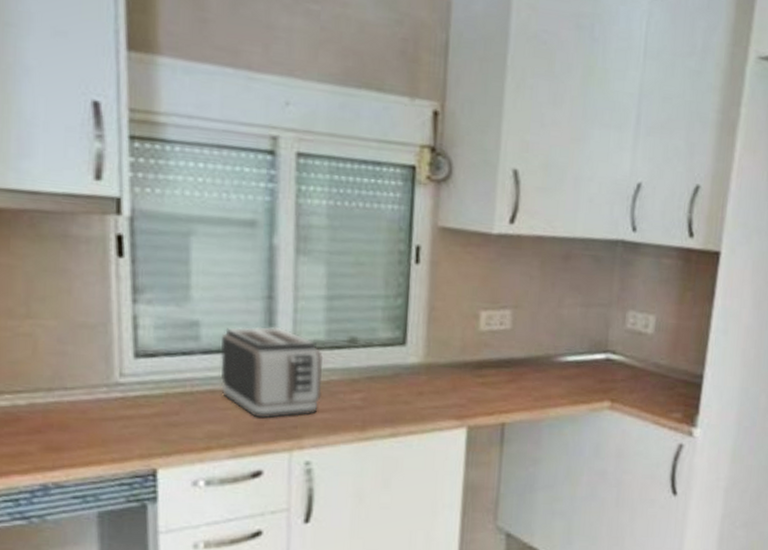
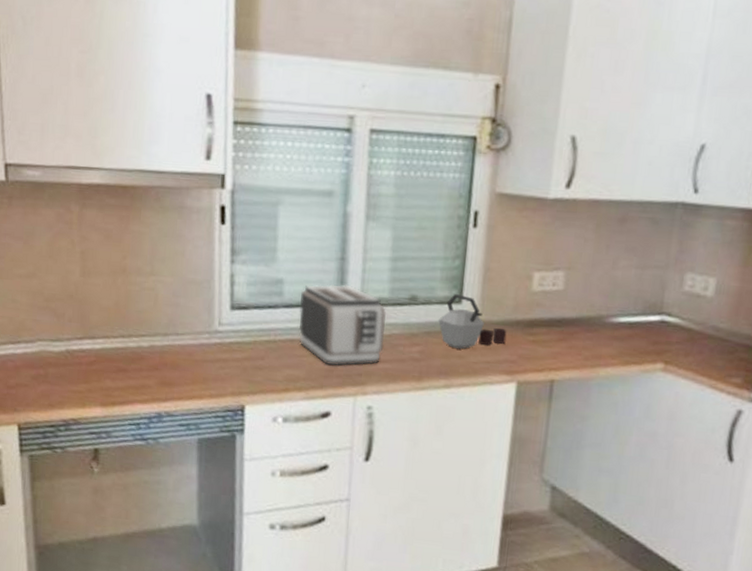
kettle: none [382,335,455,395] -> present [438,294,507,350]

